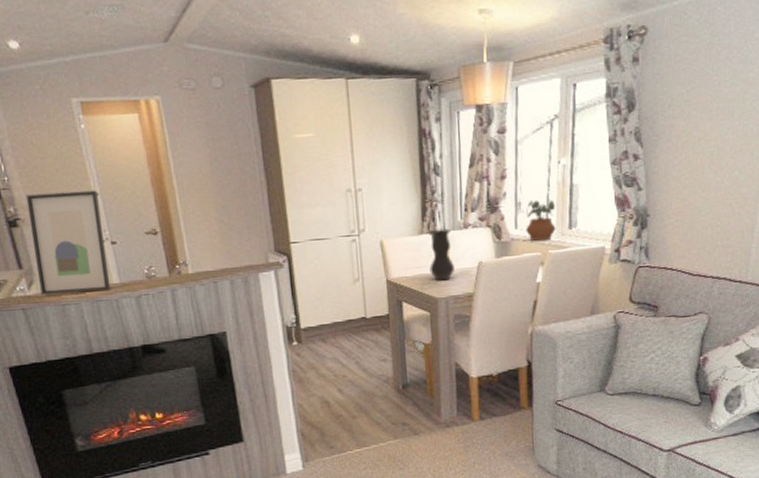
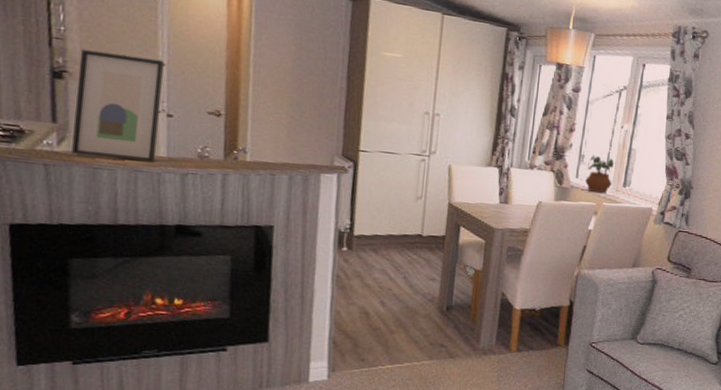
vase: present [429,228,454,282] -> none [491,164,518,214]

